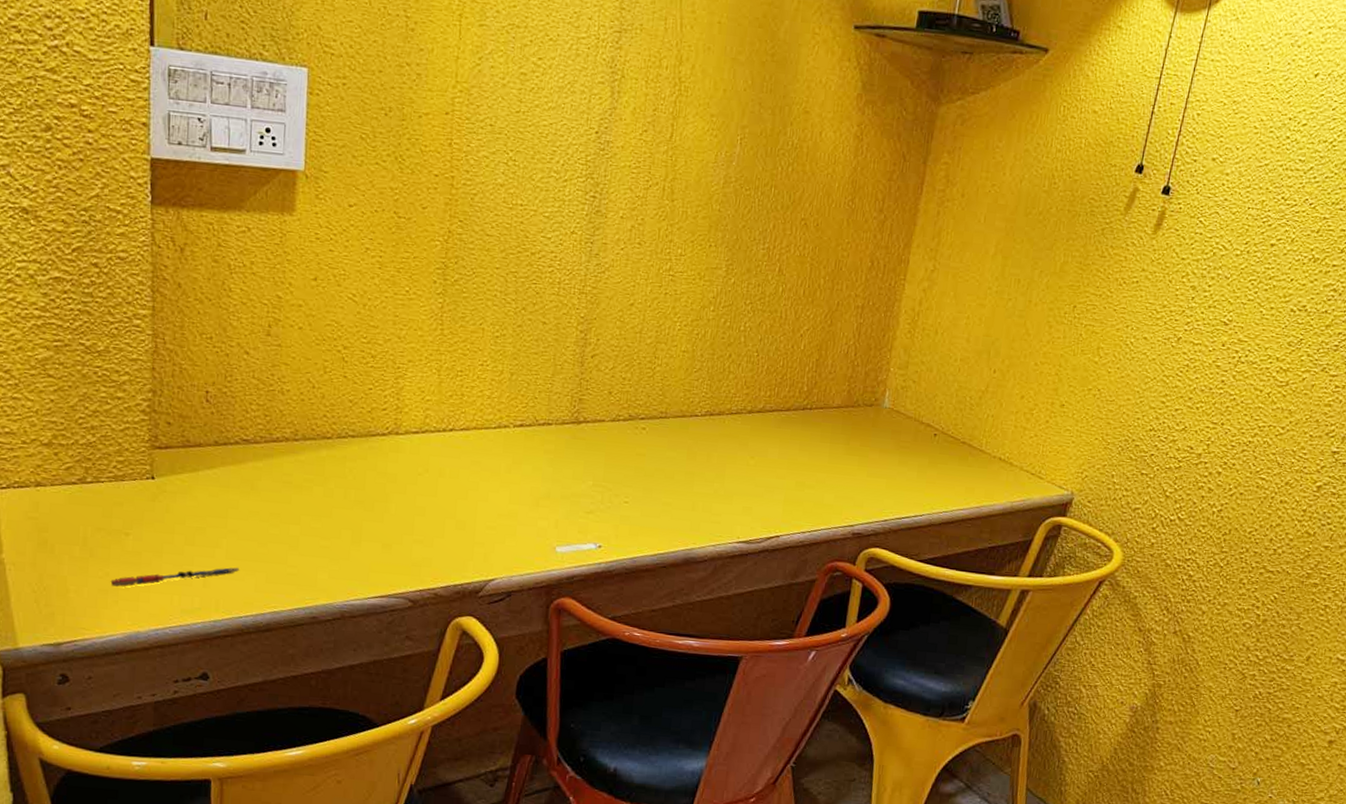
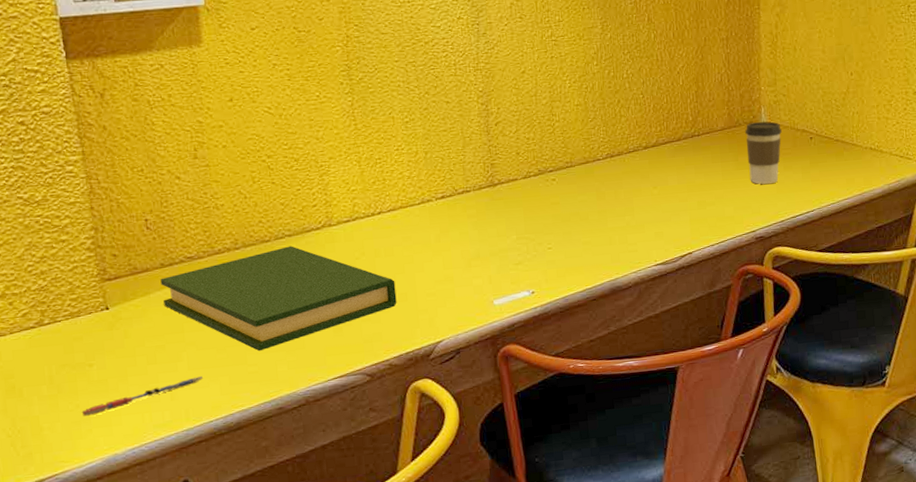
hardback book: none [211,447,456,554] -> present [160,246,397,352]
coffee cup: none [858,405,904,477] -> present [745,121,782,184]

